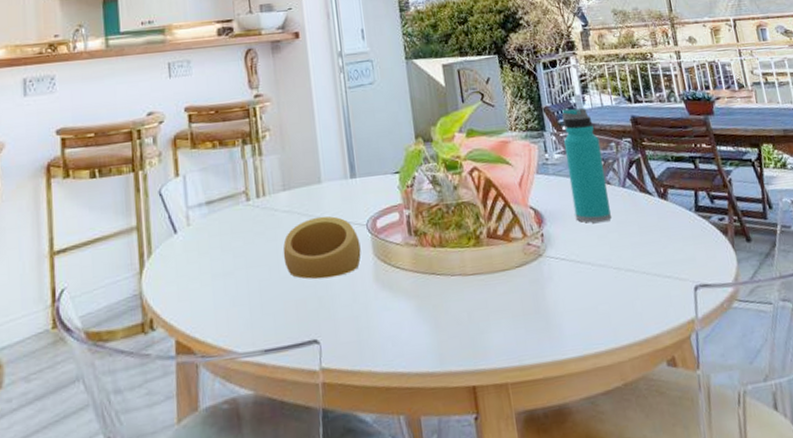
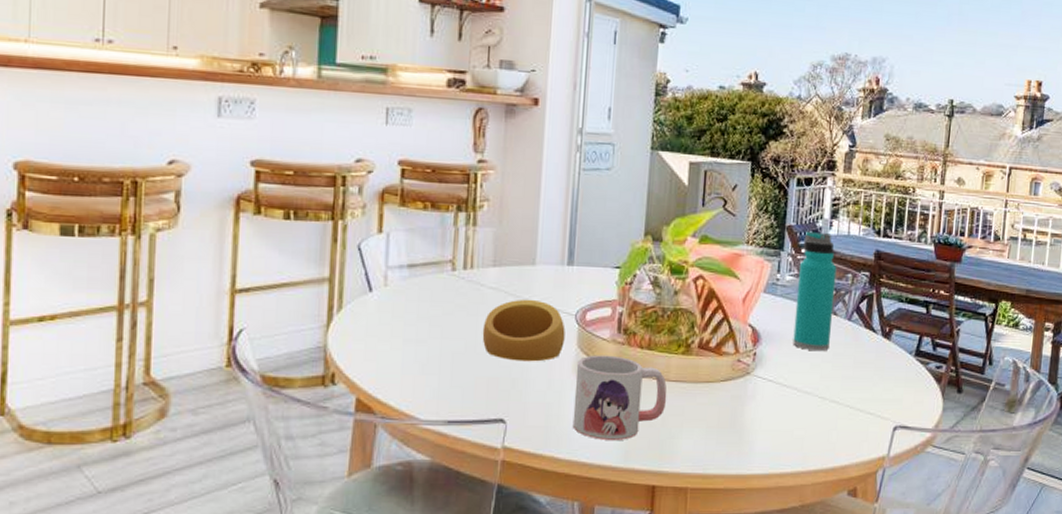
mug: none [376,258,469,346] -> present [572,355,667,440]

